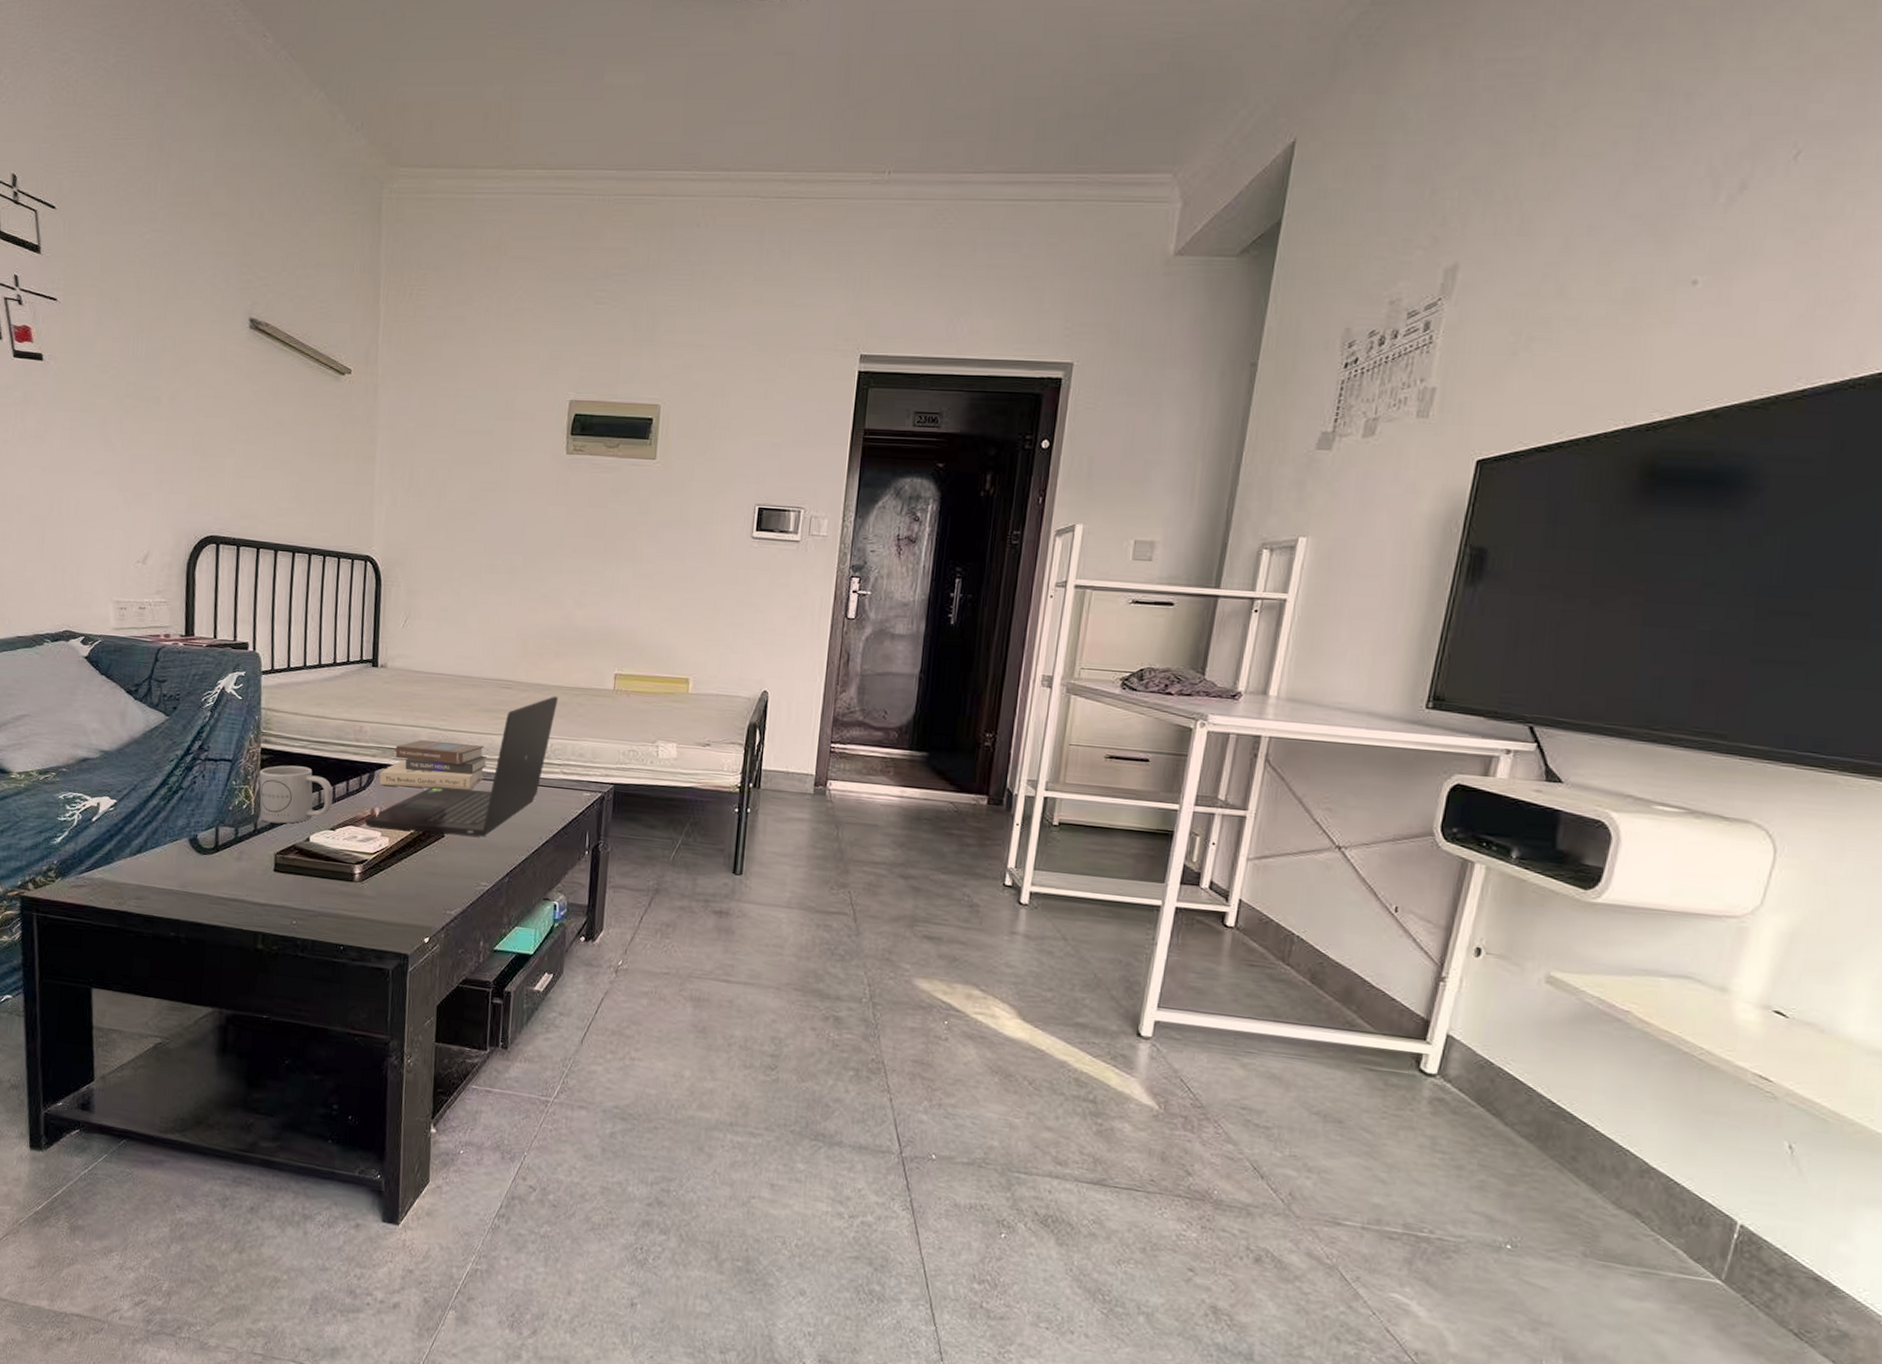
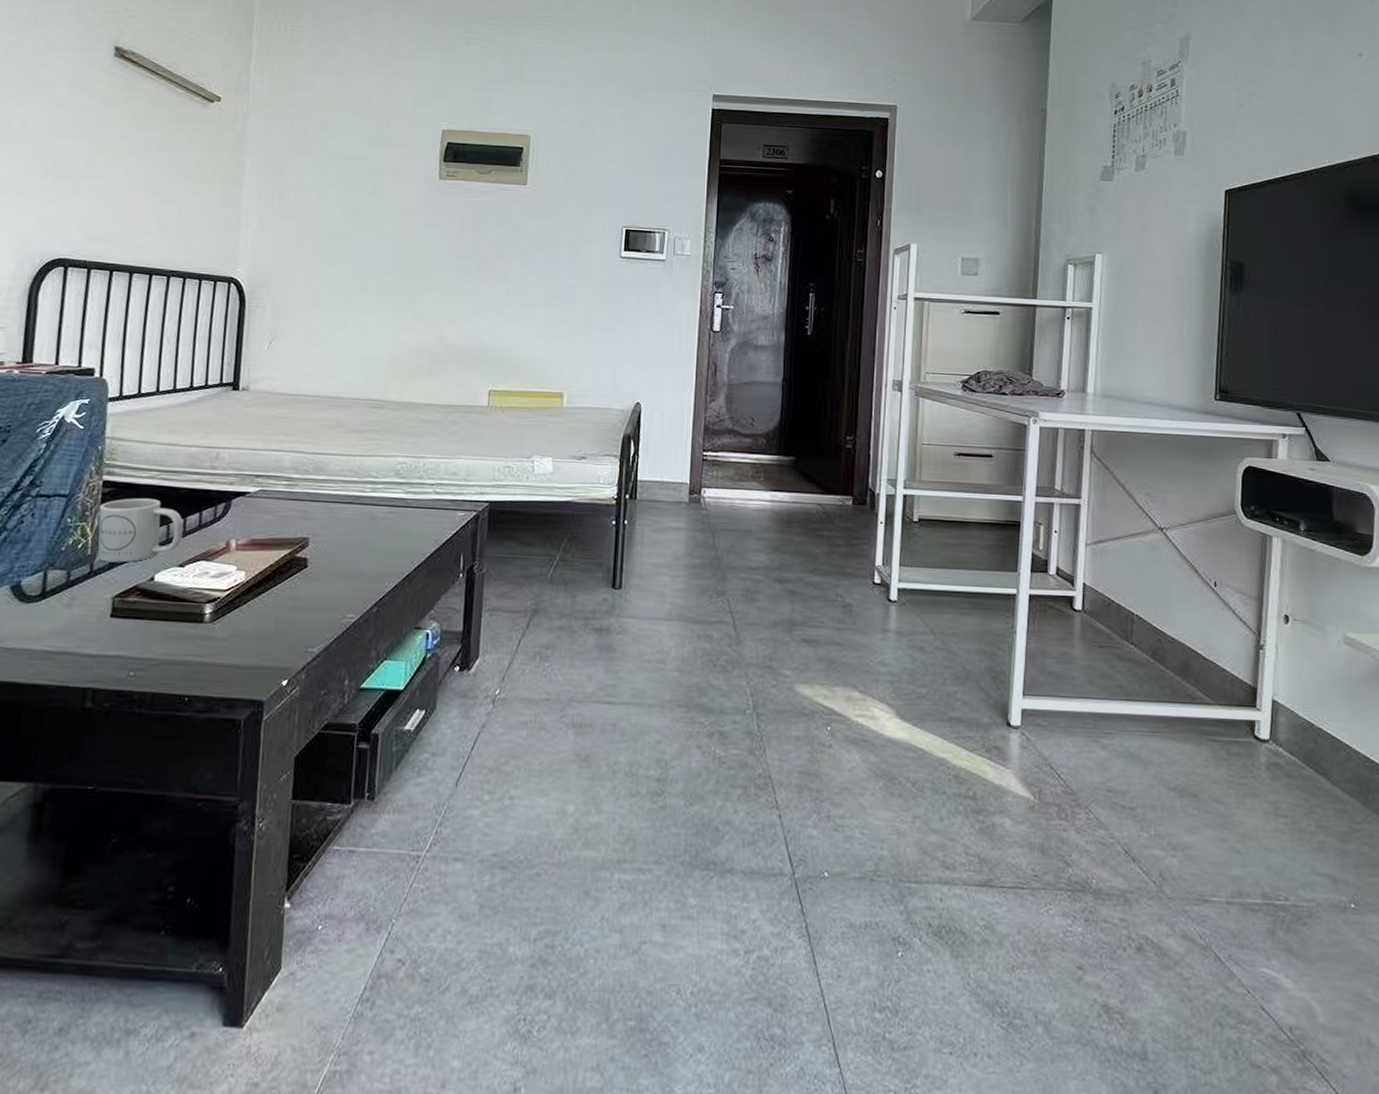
laptop: present [364,696,558,837] -> none [218,414,431,565]
books: present [379,739,487,790] -> none [236,464,356,516]

